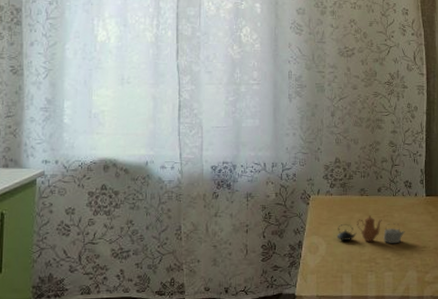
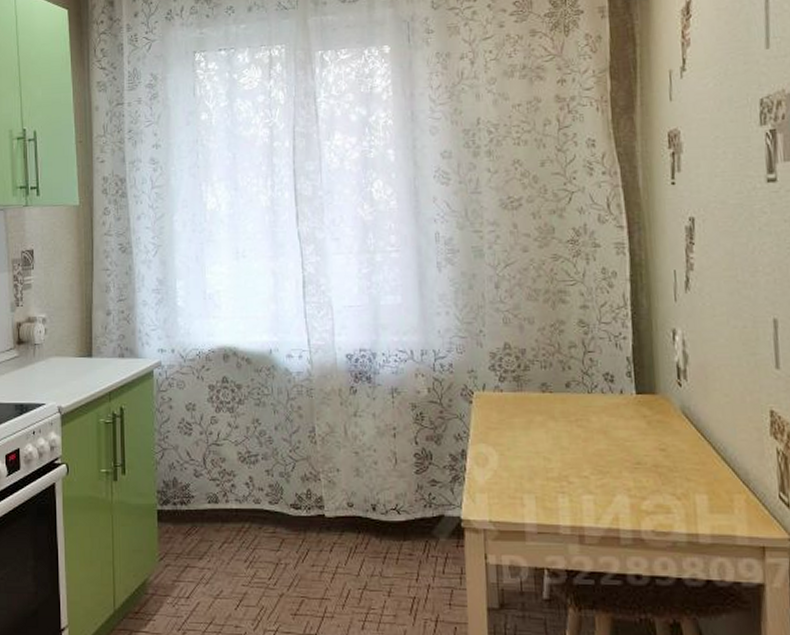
teapot: present [337,214,405,243] -> none [512,417,609,457]

